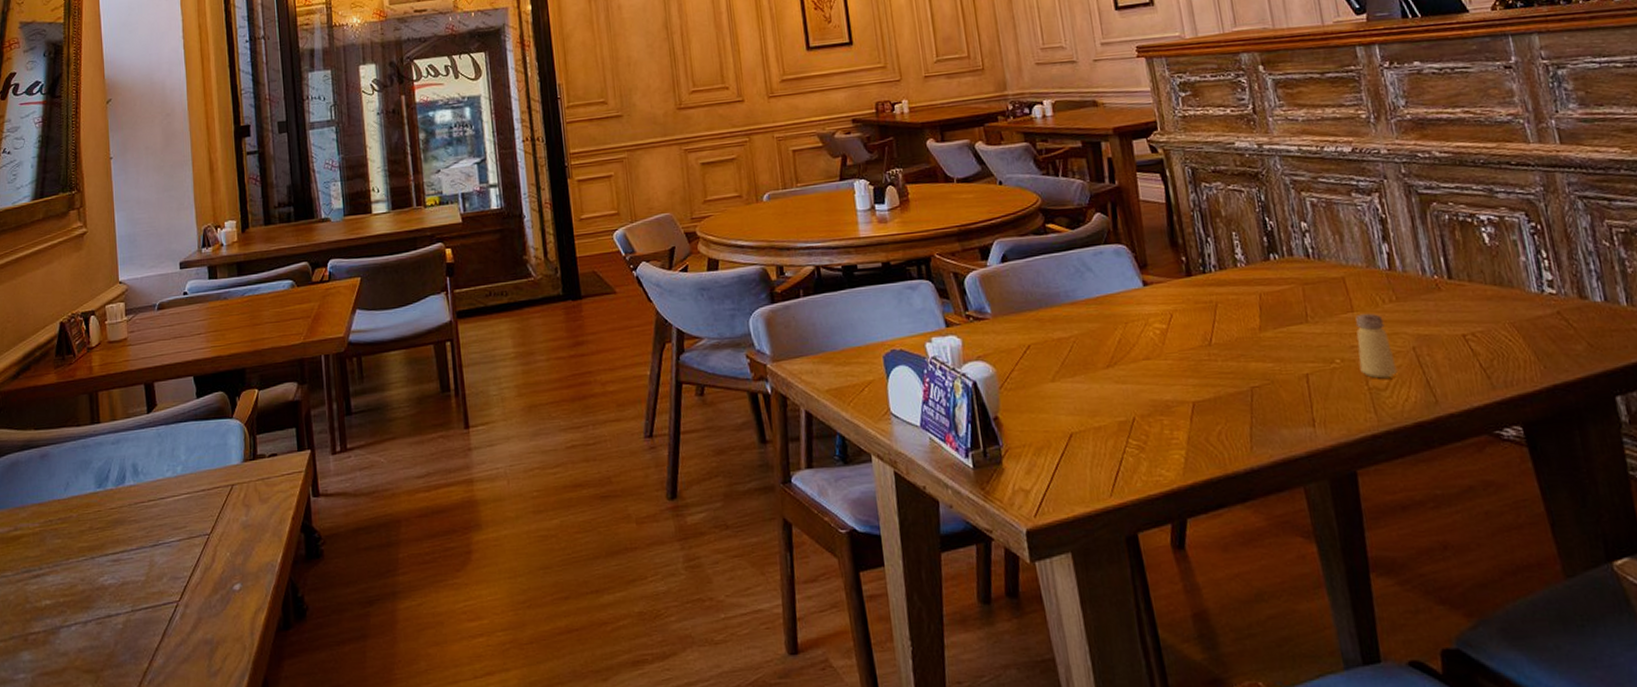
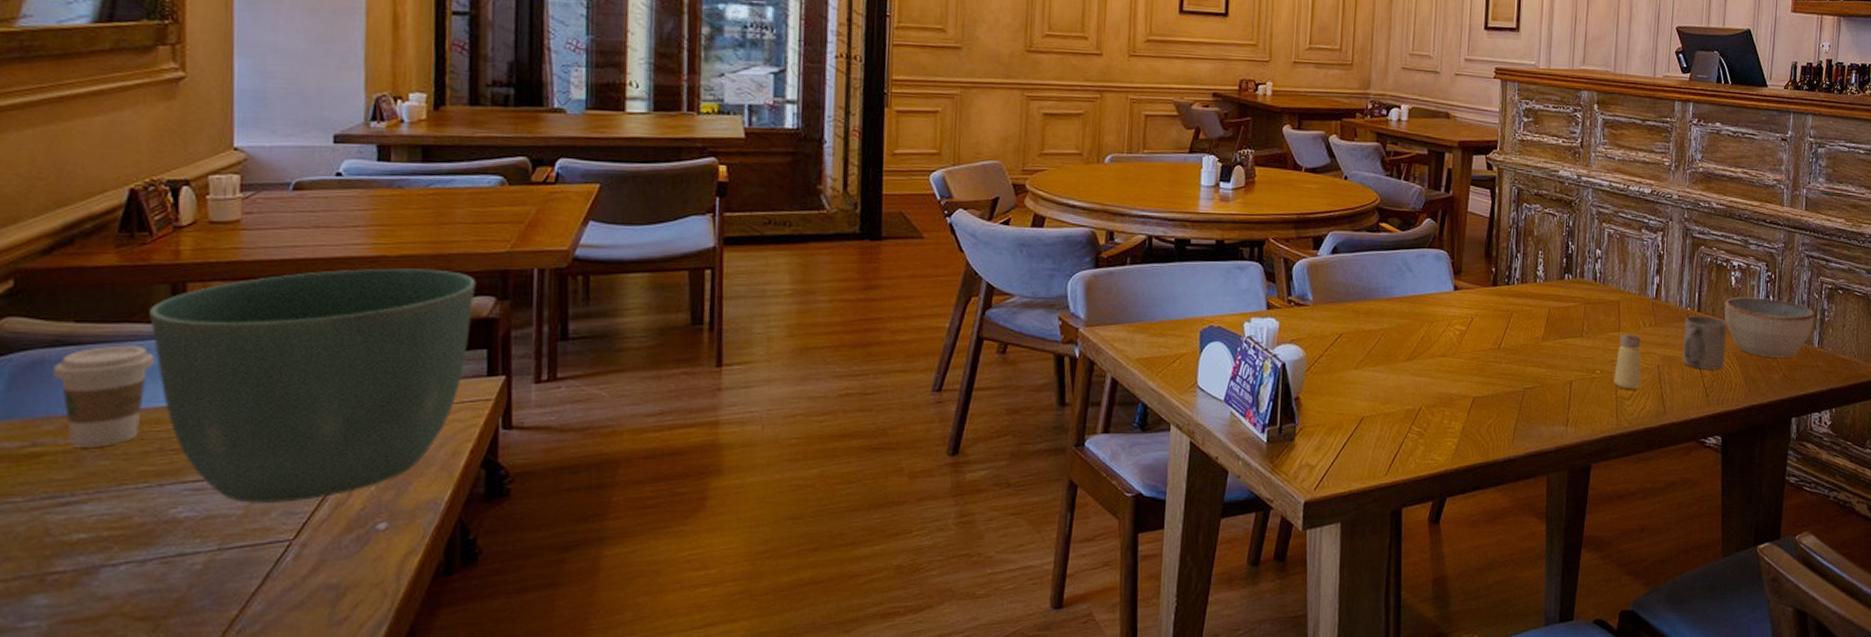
coffee cup: none [24,444,82,530] -> present [53,345,154,447]
flower pot: none [77,363,283,571] -> present [149,268,476,503]
mug: none [1434,283,1503,347] -> present [1682,315,1728,370]
bowl: none [1481,253,1614,325] -> present [1724,297,1816,358]

